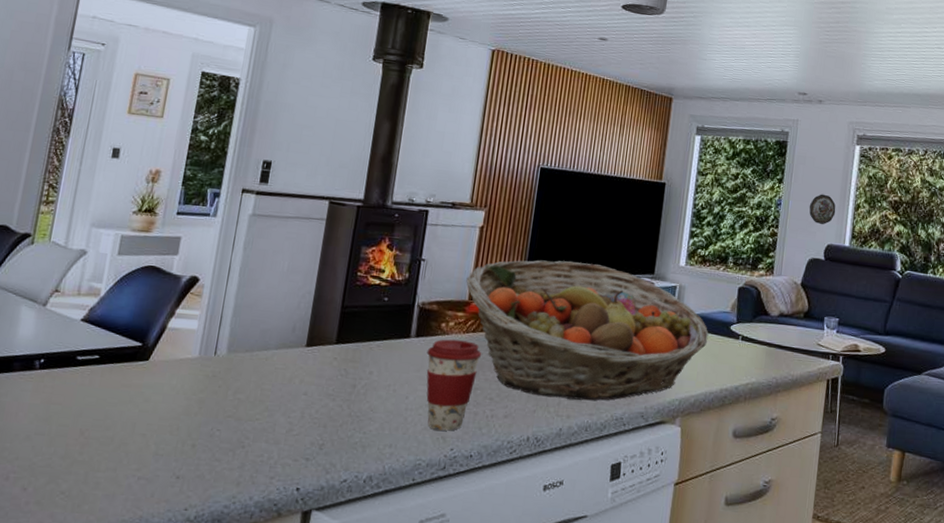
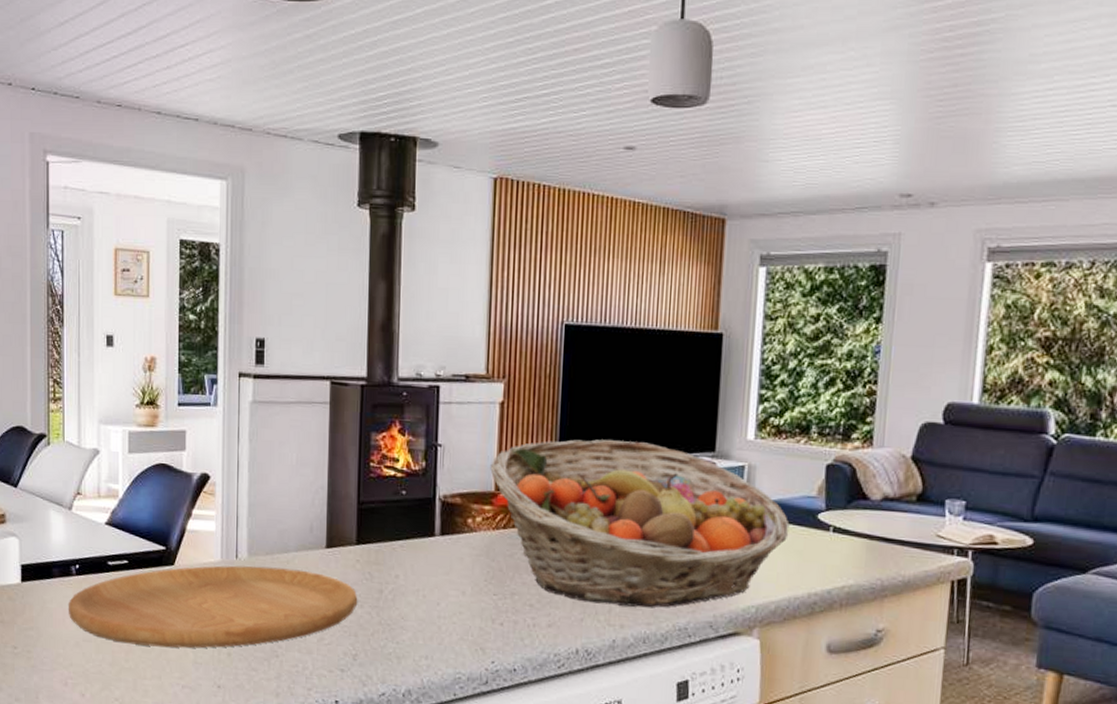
cutting board: none [23,361,331,441] -> present [69,565,358,649]
coffee cup: present [426,339,482,431] -> none [454,537,516,642]
decorative plate: present [809,194,836,225] -> none [919,334,959,377]

